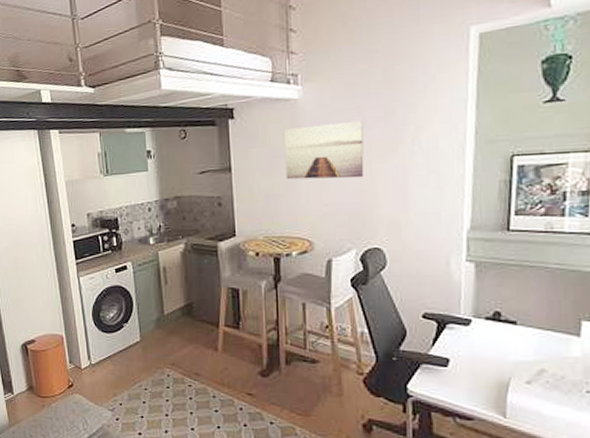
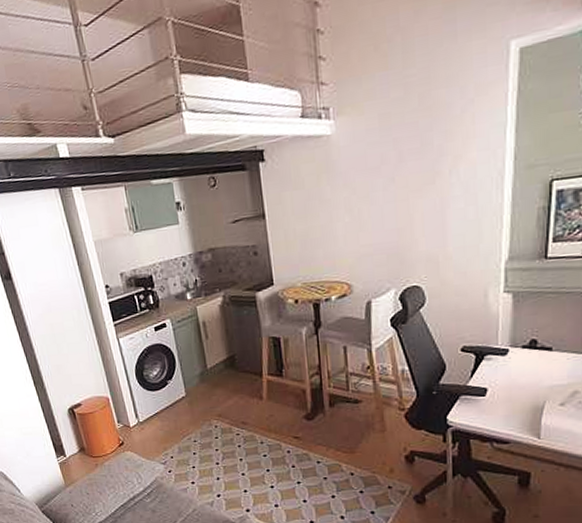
wall art: present [284,120,364,180] -> none [318,153,401,223]

